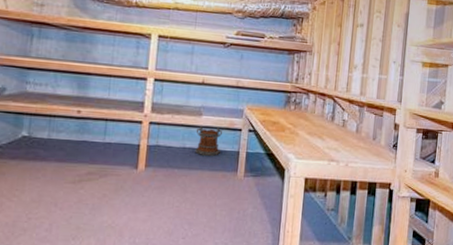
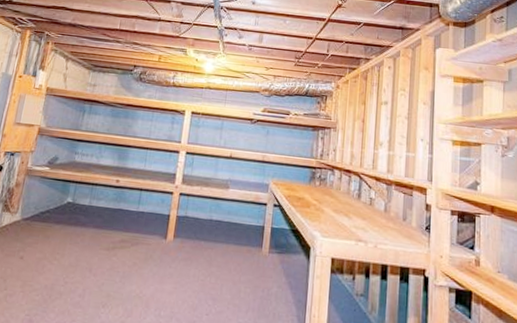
bucket: present [195,126,223,156] -> none [221,199,249,230]

